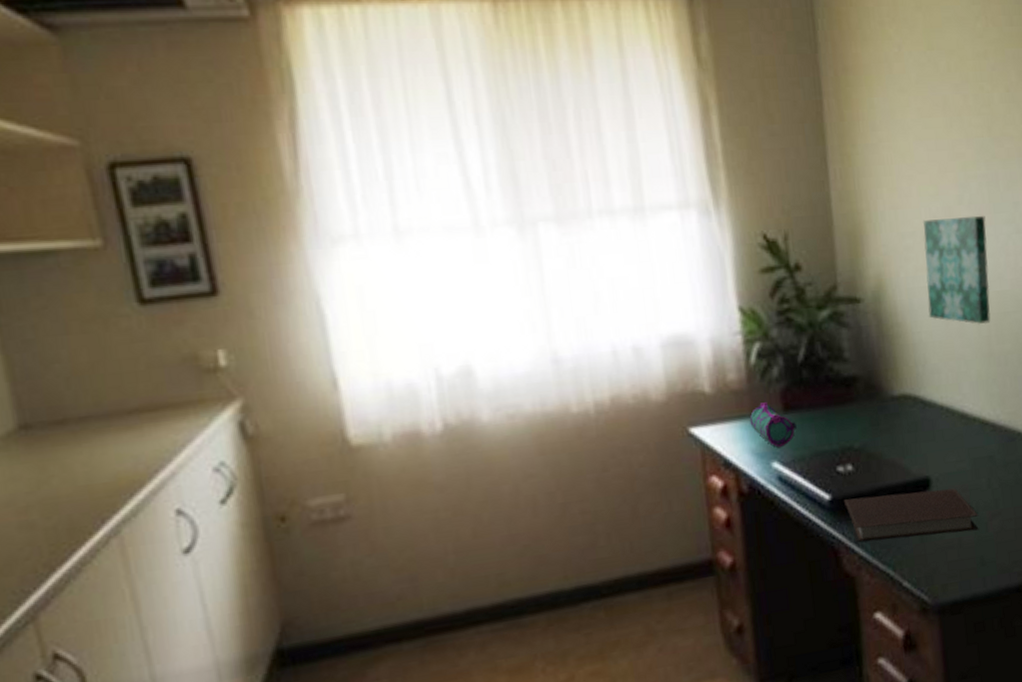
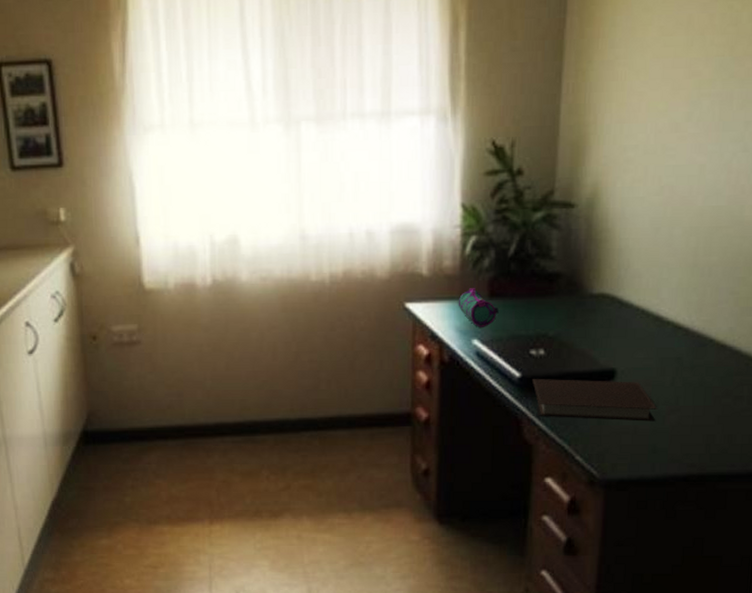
wall art: present [922,215,991,325] -> none [638,132,713,237]

